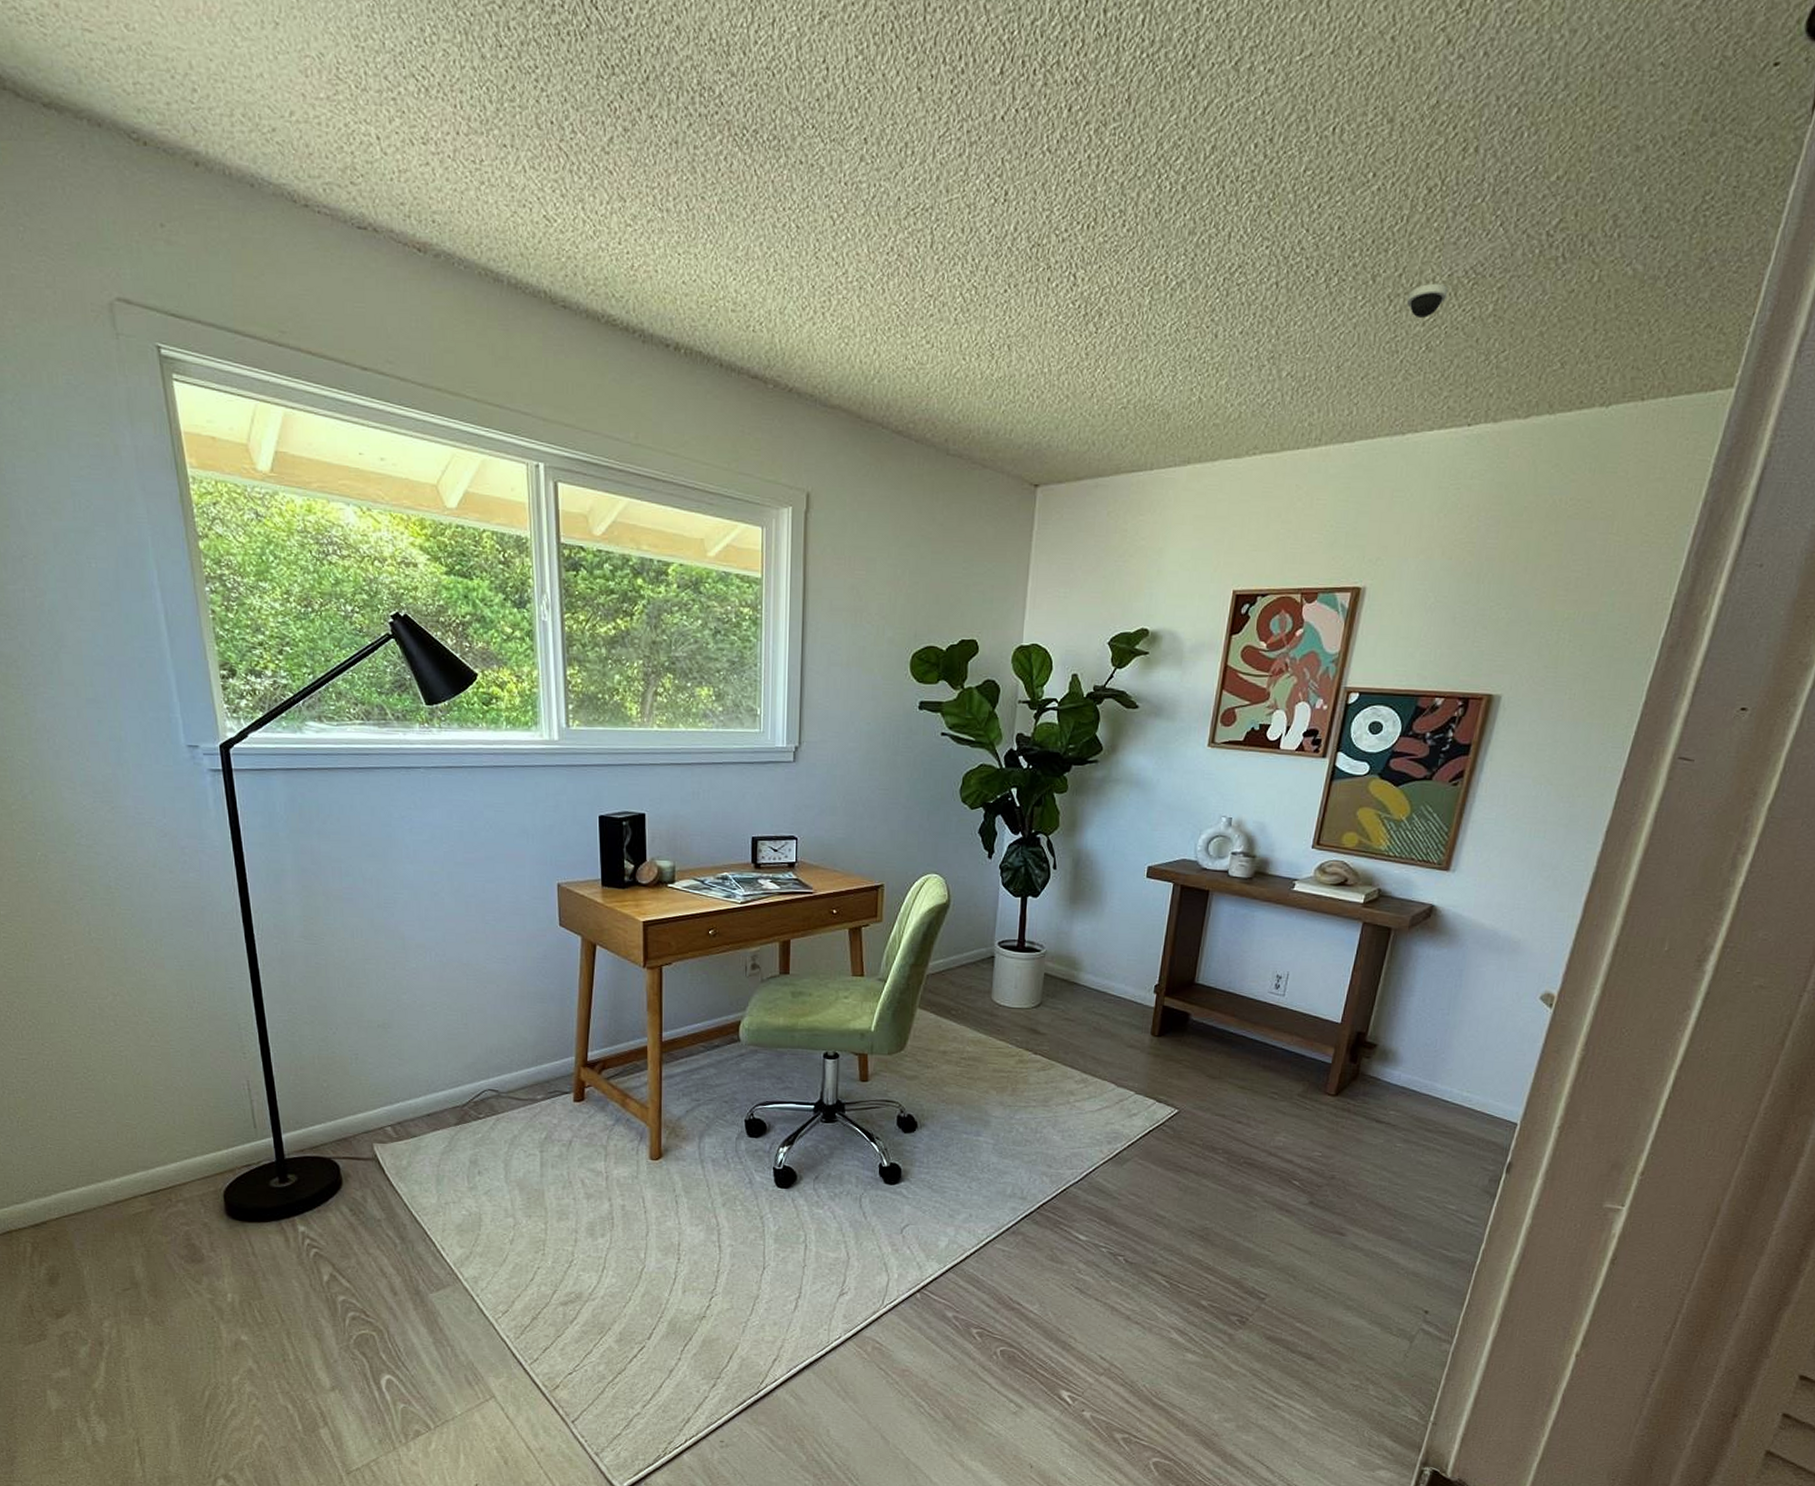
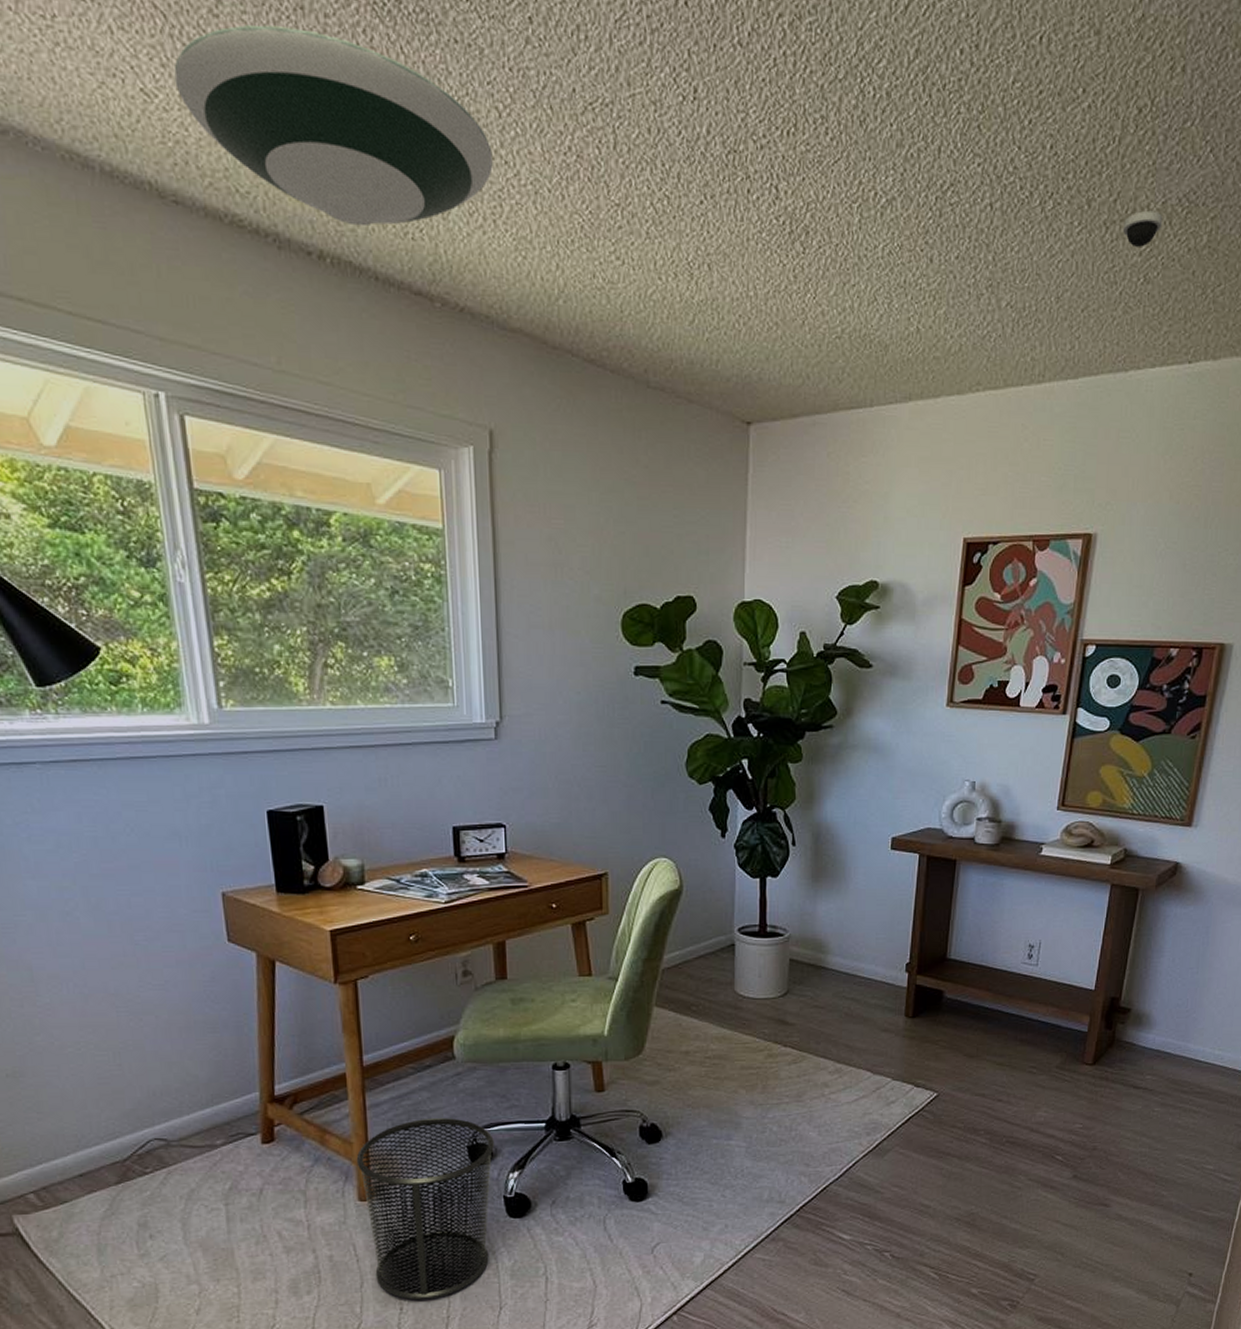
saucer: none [571,158,826,322] -> present [174,25,493,227]
waste bin: none [650,1092,768,1253] -> present [356,1118,494,1300]

